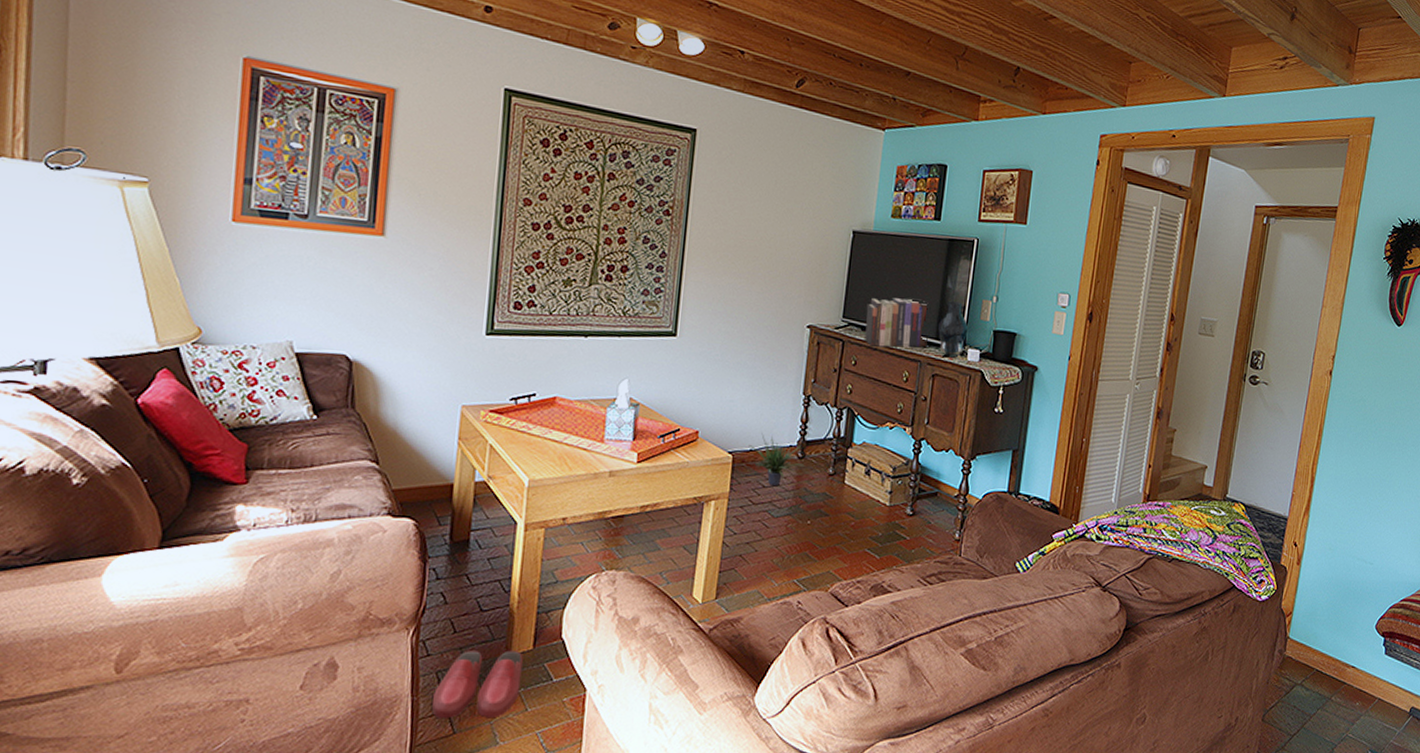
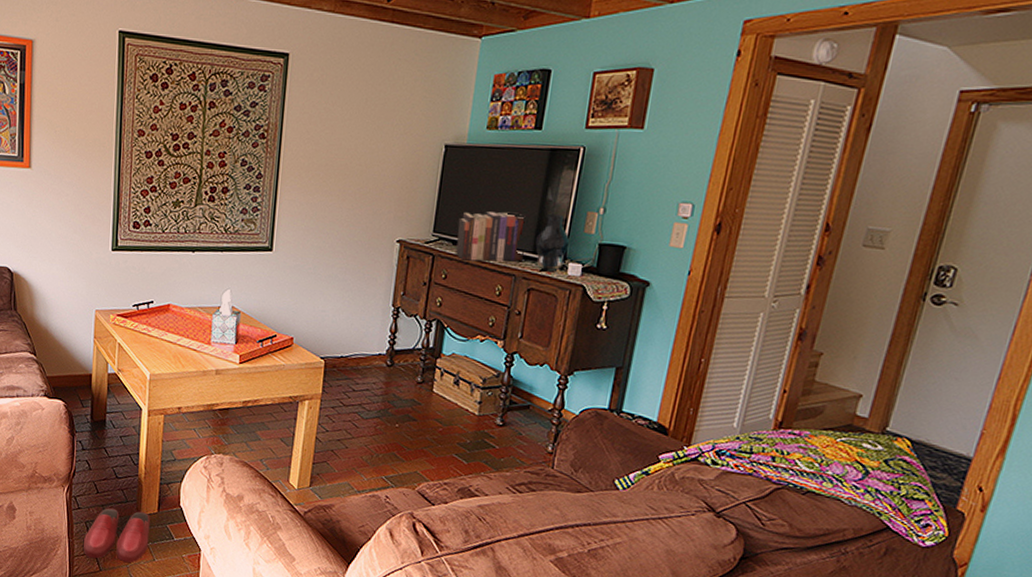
potted plant: present [748,433,805,486] -> none [339,341,393,390]

